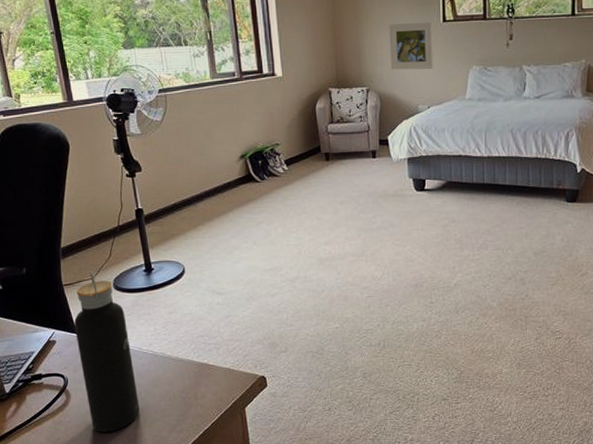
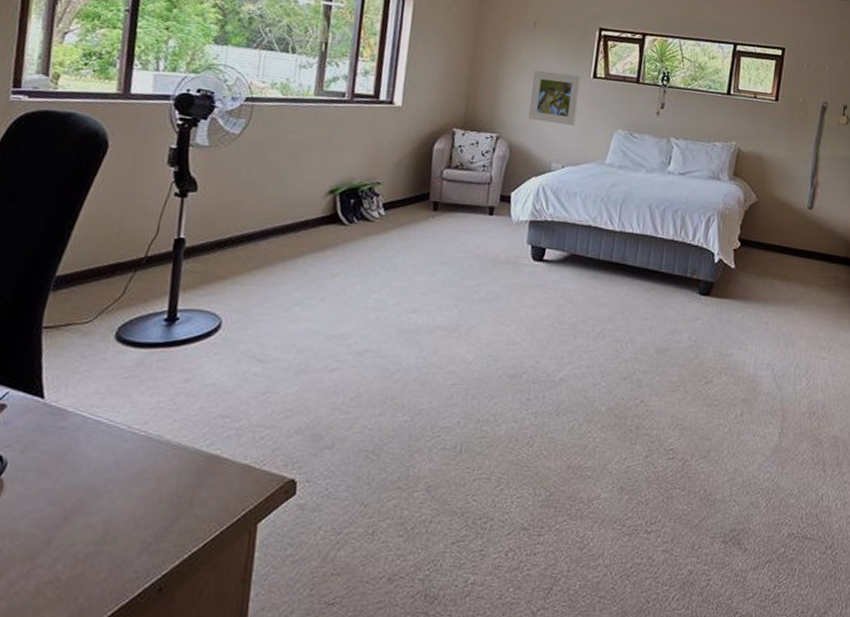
water bottle: present [74,271,140,432] -> none [23,312,122,548]

